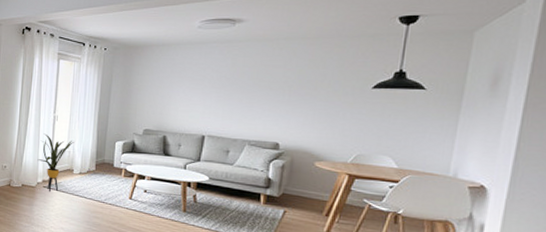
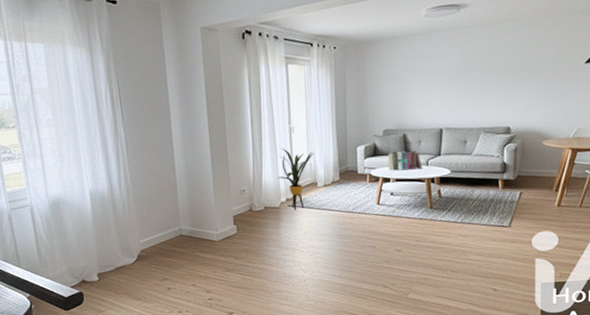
books: none [144,150,180,172] -> present [388,150,422,171]

